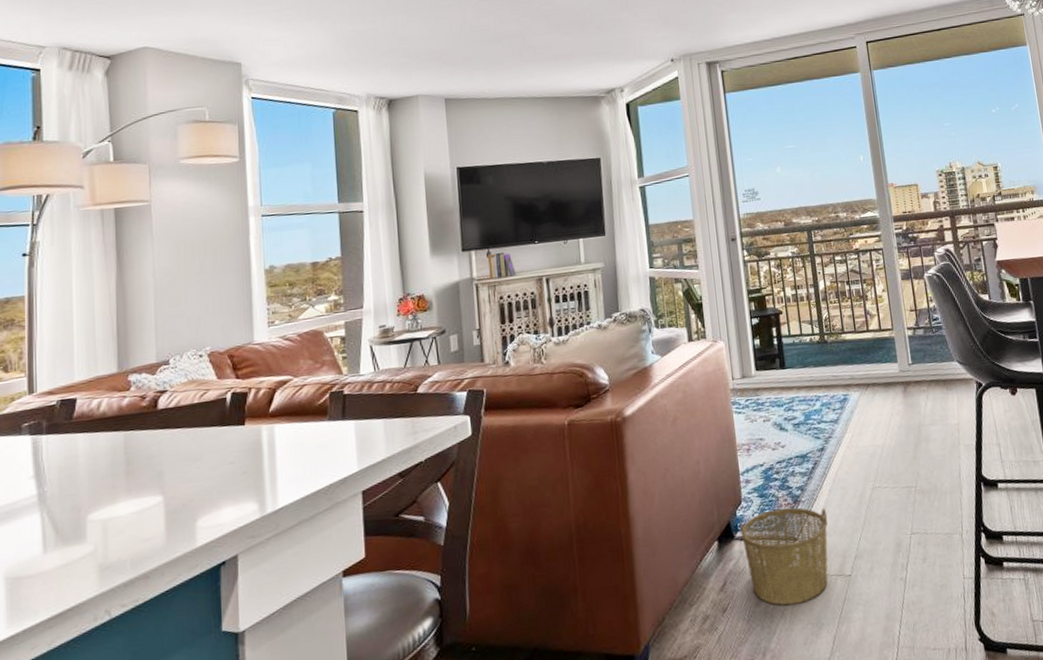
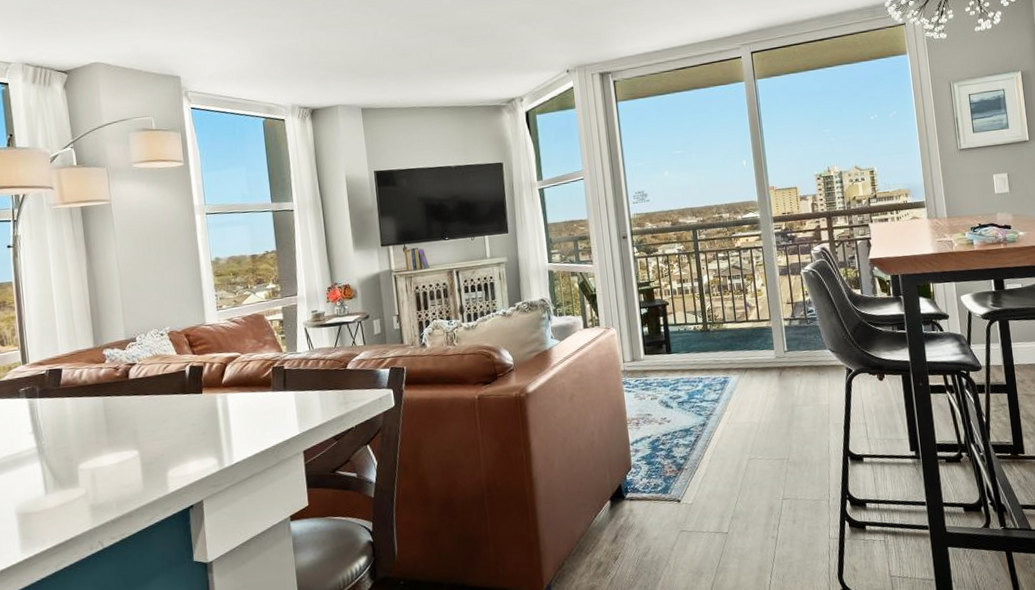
basket: present [739,507,829,606] -> none [629,473,708,557]

